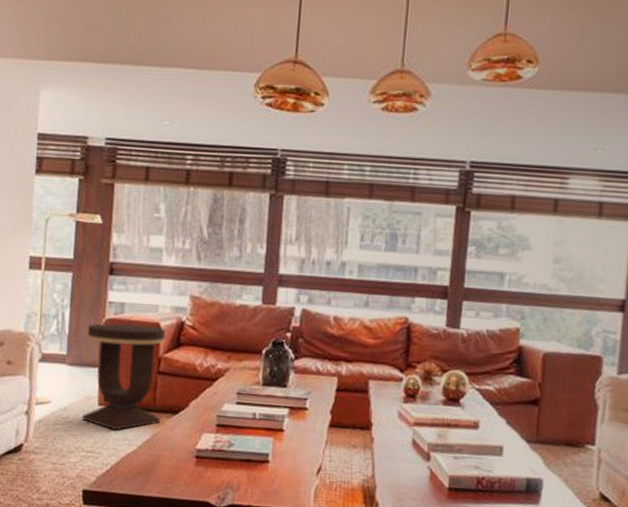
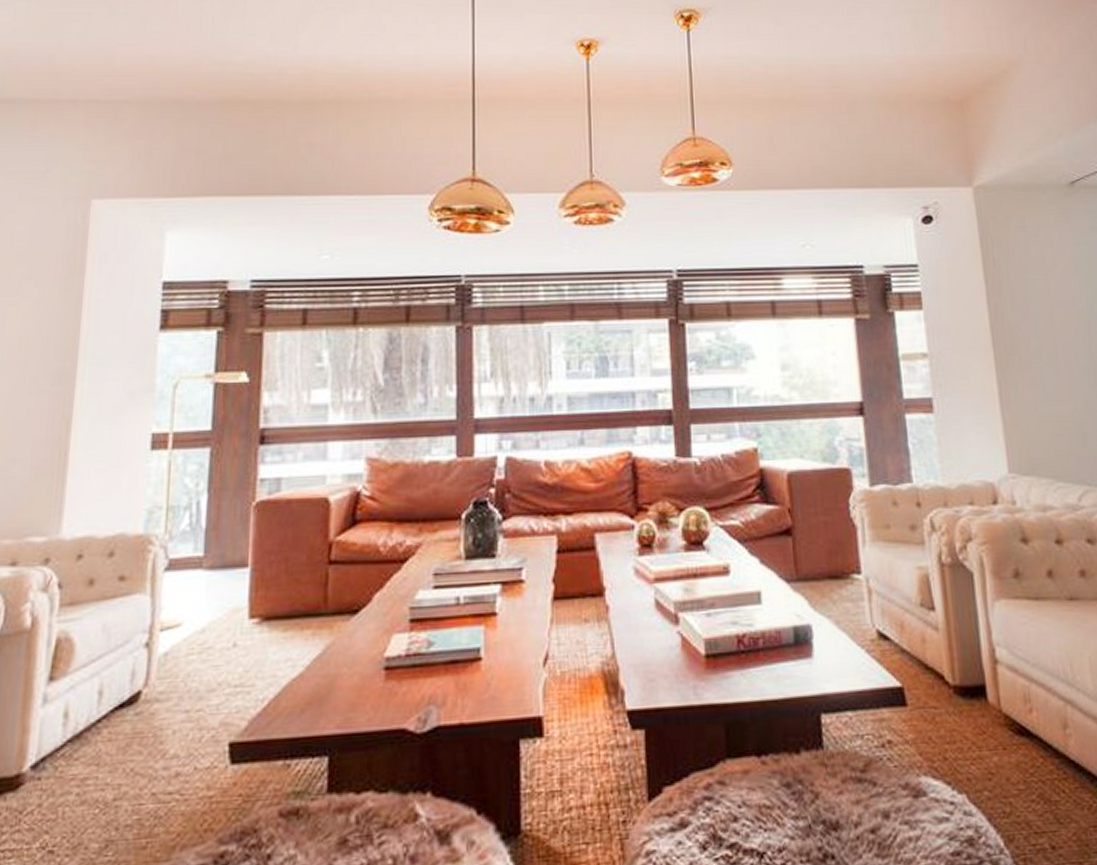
side table: present [81,322,165,431] -> none [225,502,336,651]

